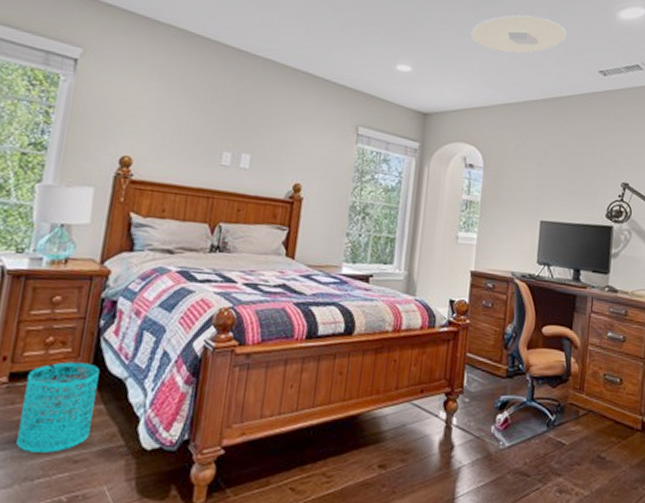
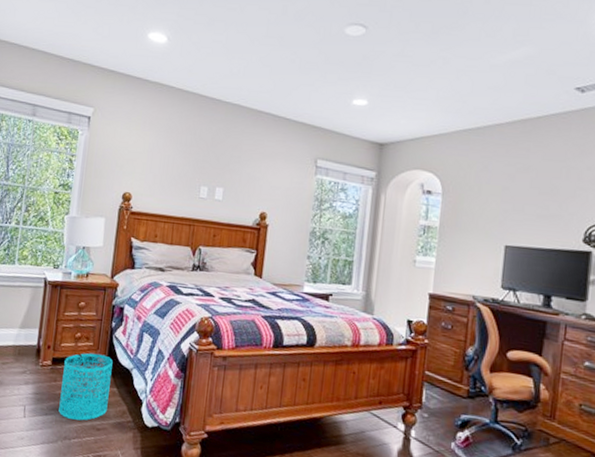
ceiling light: present [471,15,566,54] -> none [428,37,536,79]

